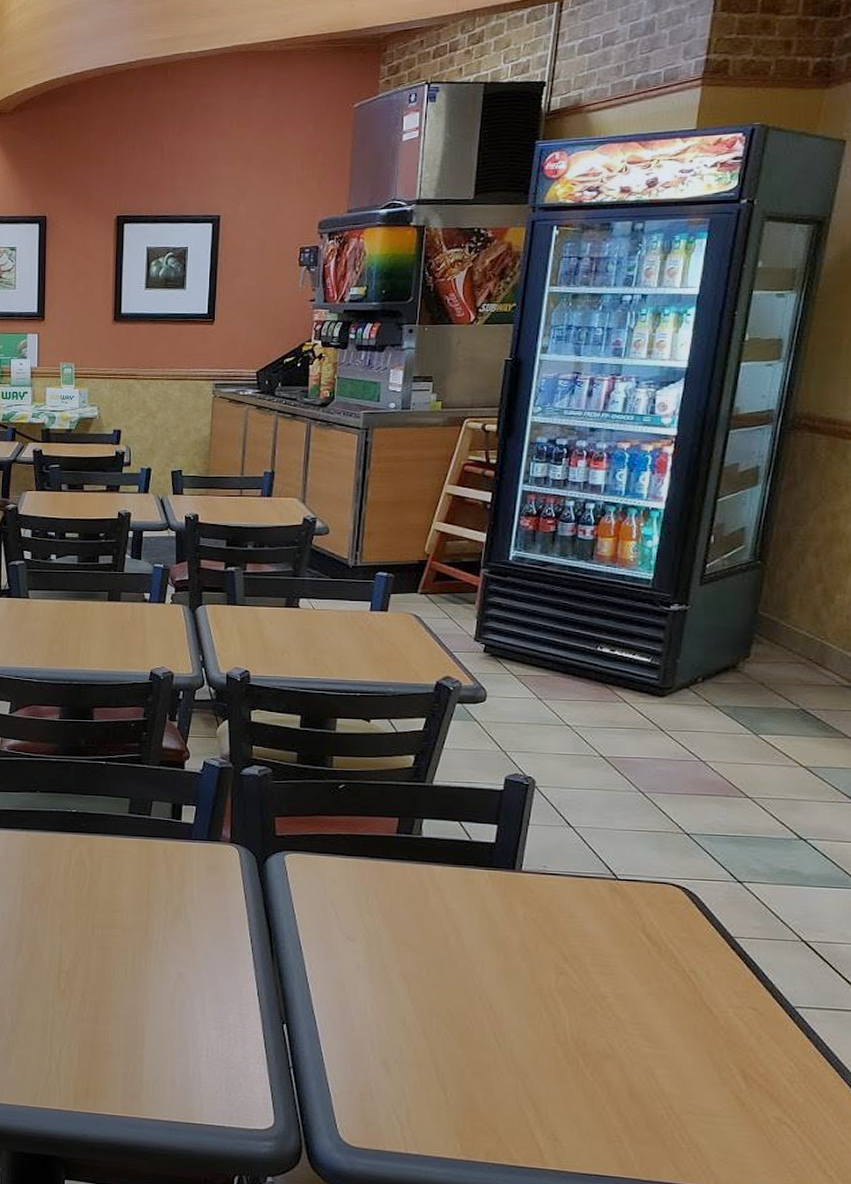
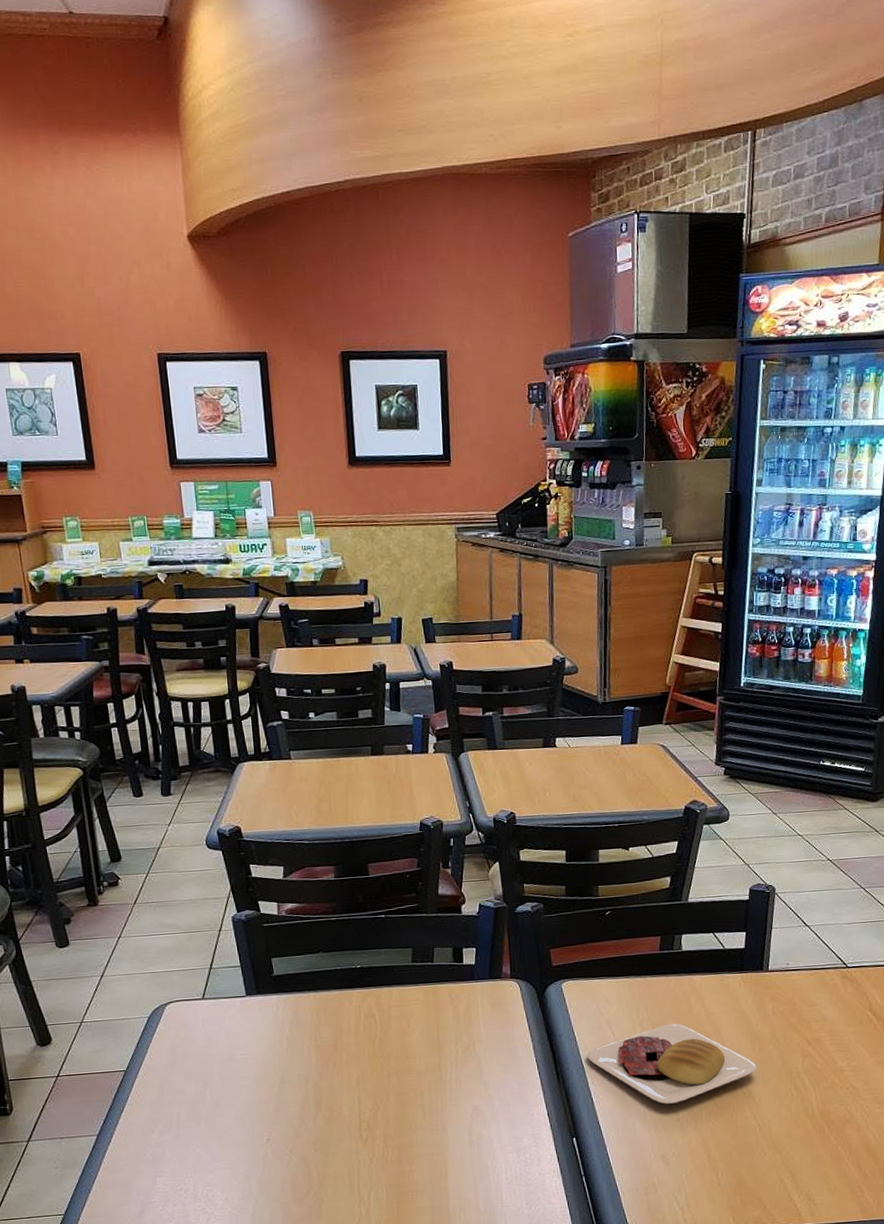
sandwich: none [306,914,502,1004] -> present [586,1023,758,1104]

